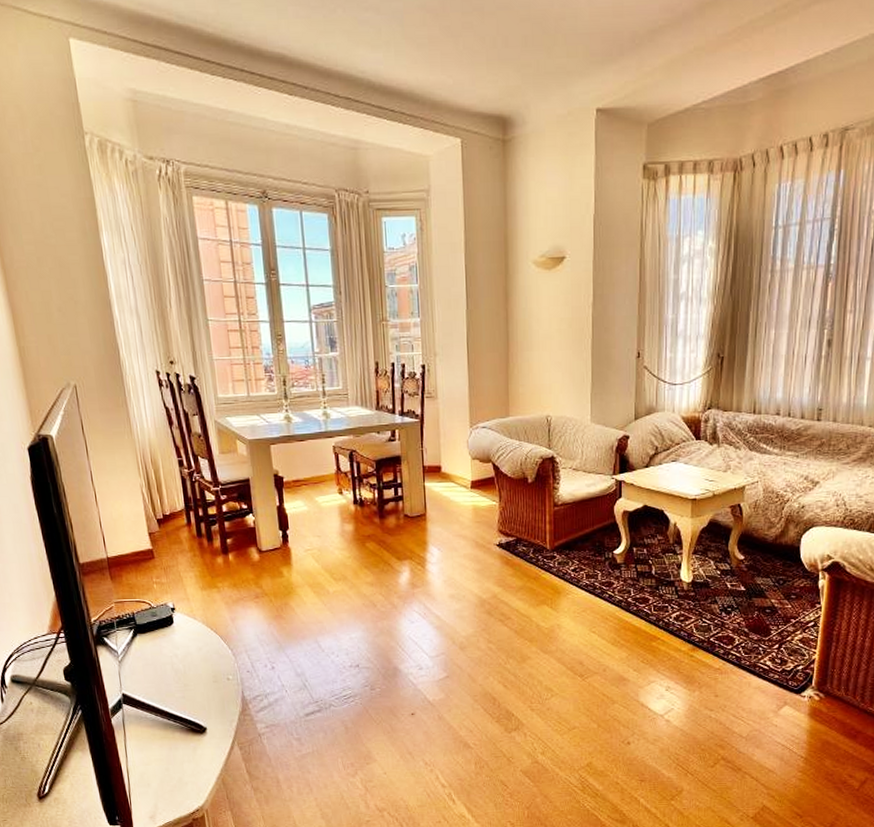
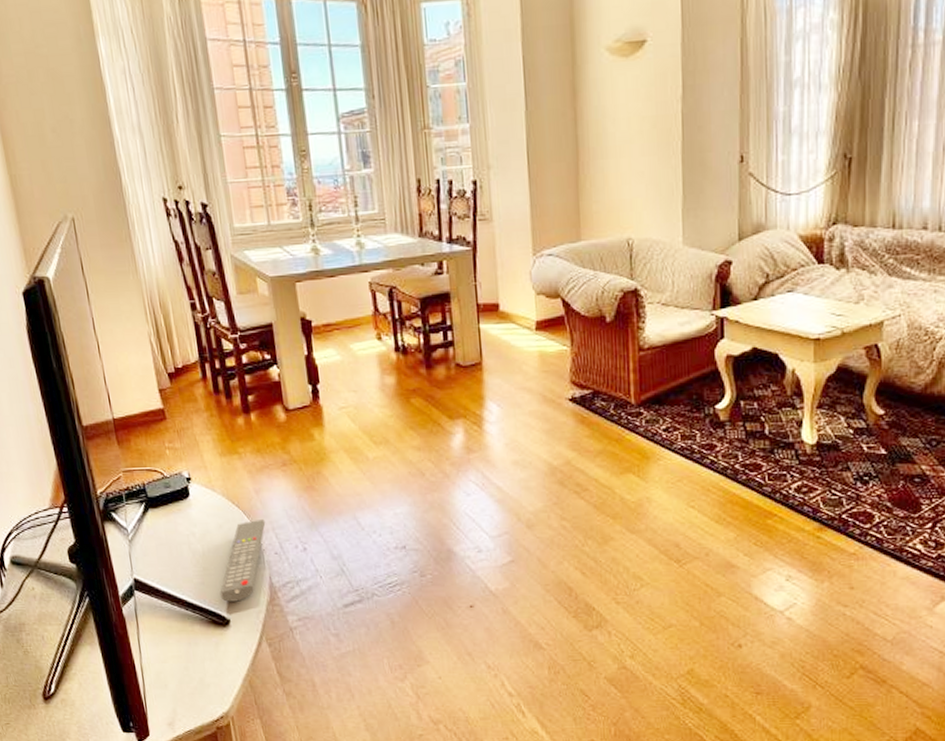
remote control: none [198,642,240,713] -> present [220,518,266,602]

